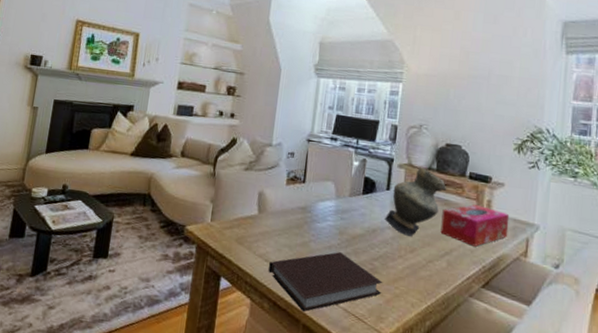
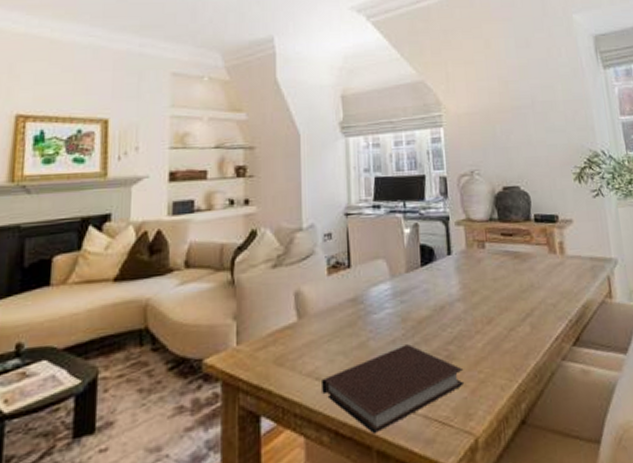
vase: present [384,167,447,237] -> none [450,219,514,305]
tissue box: present [440,204,510,247] -> none [514,250,588,300]

